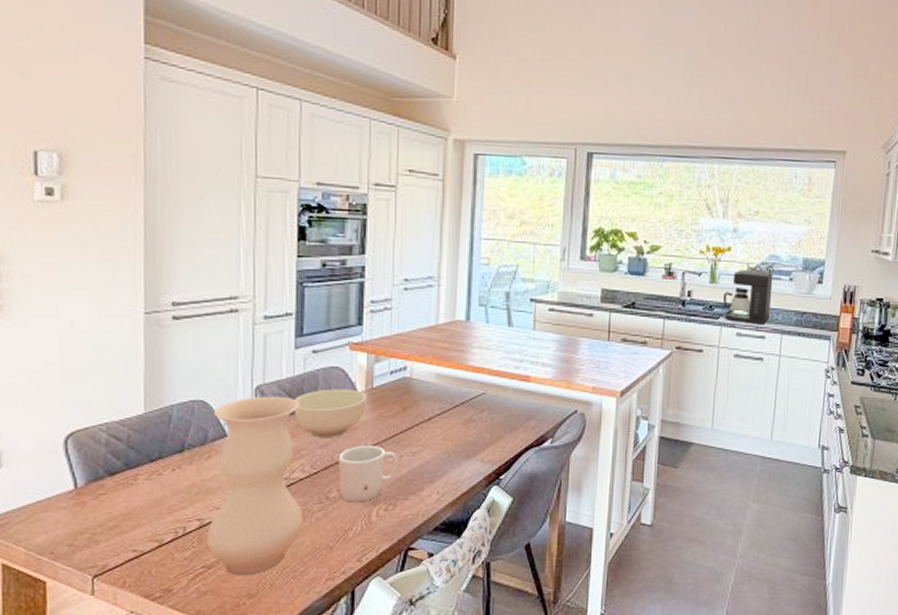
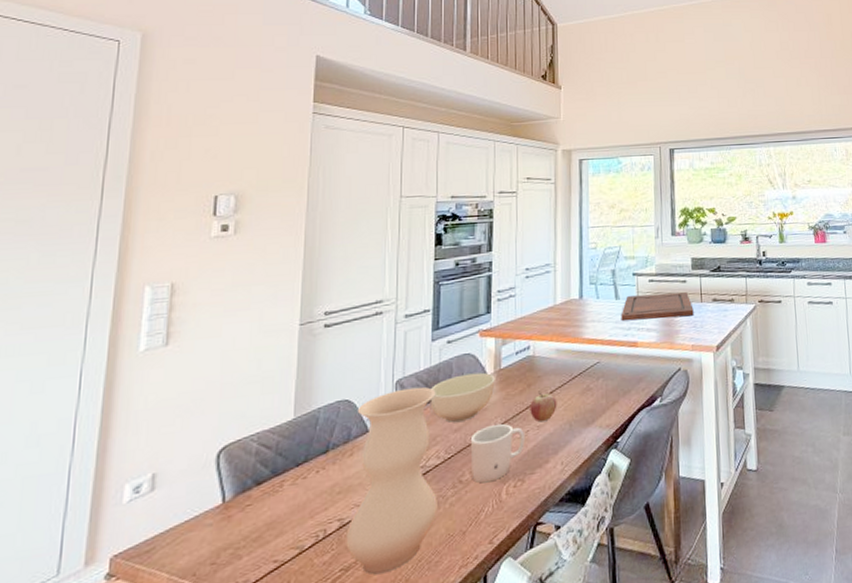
fruit: none [404,417,435,447] -> present [530,392,557,421]
cutting board: none [513,324,599,355] -> present [621,292,694,321]
coffee maker: present [722,270,773,324] -> none [791,228,833,274]

